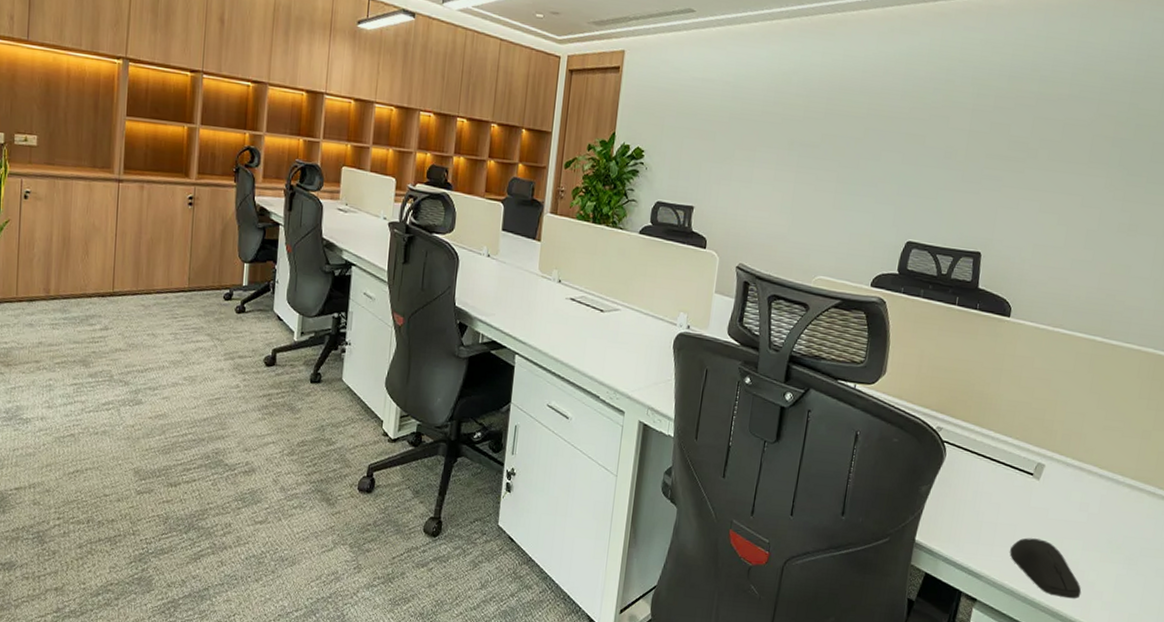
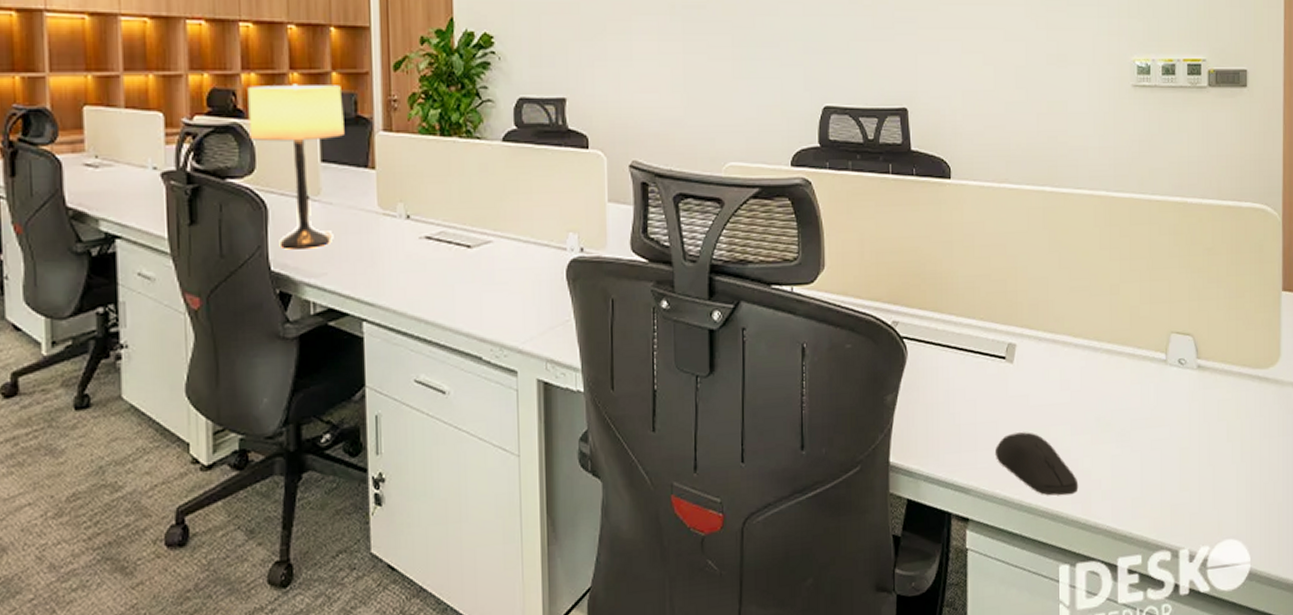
table lamp: none [453,166,524,294] -> present [247,84,345,249]

